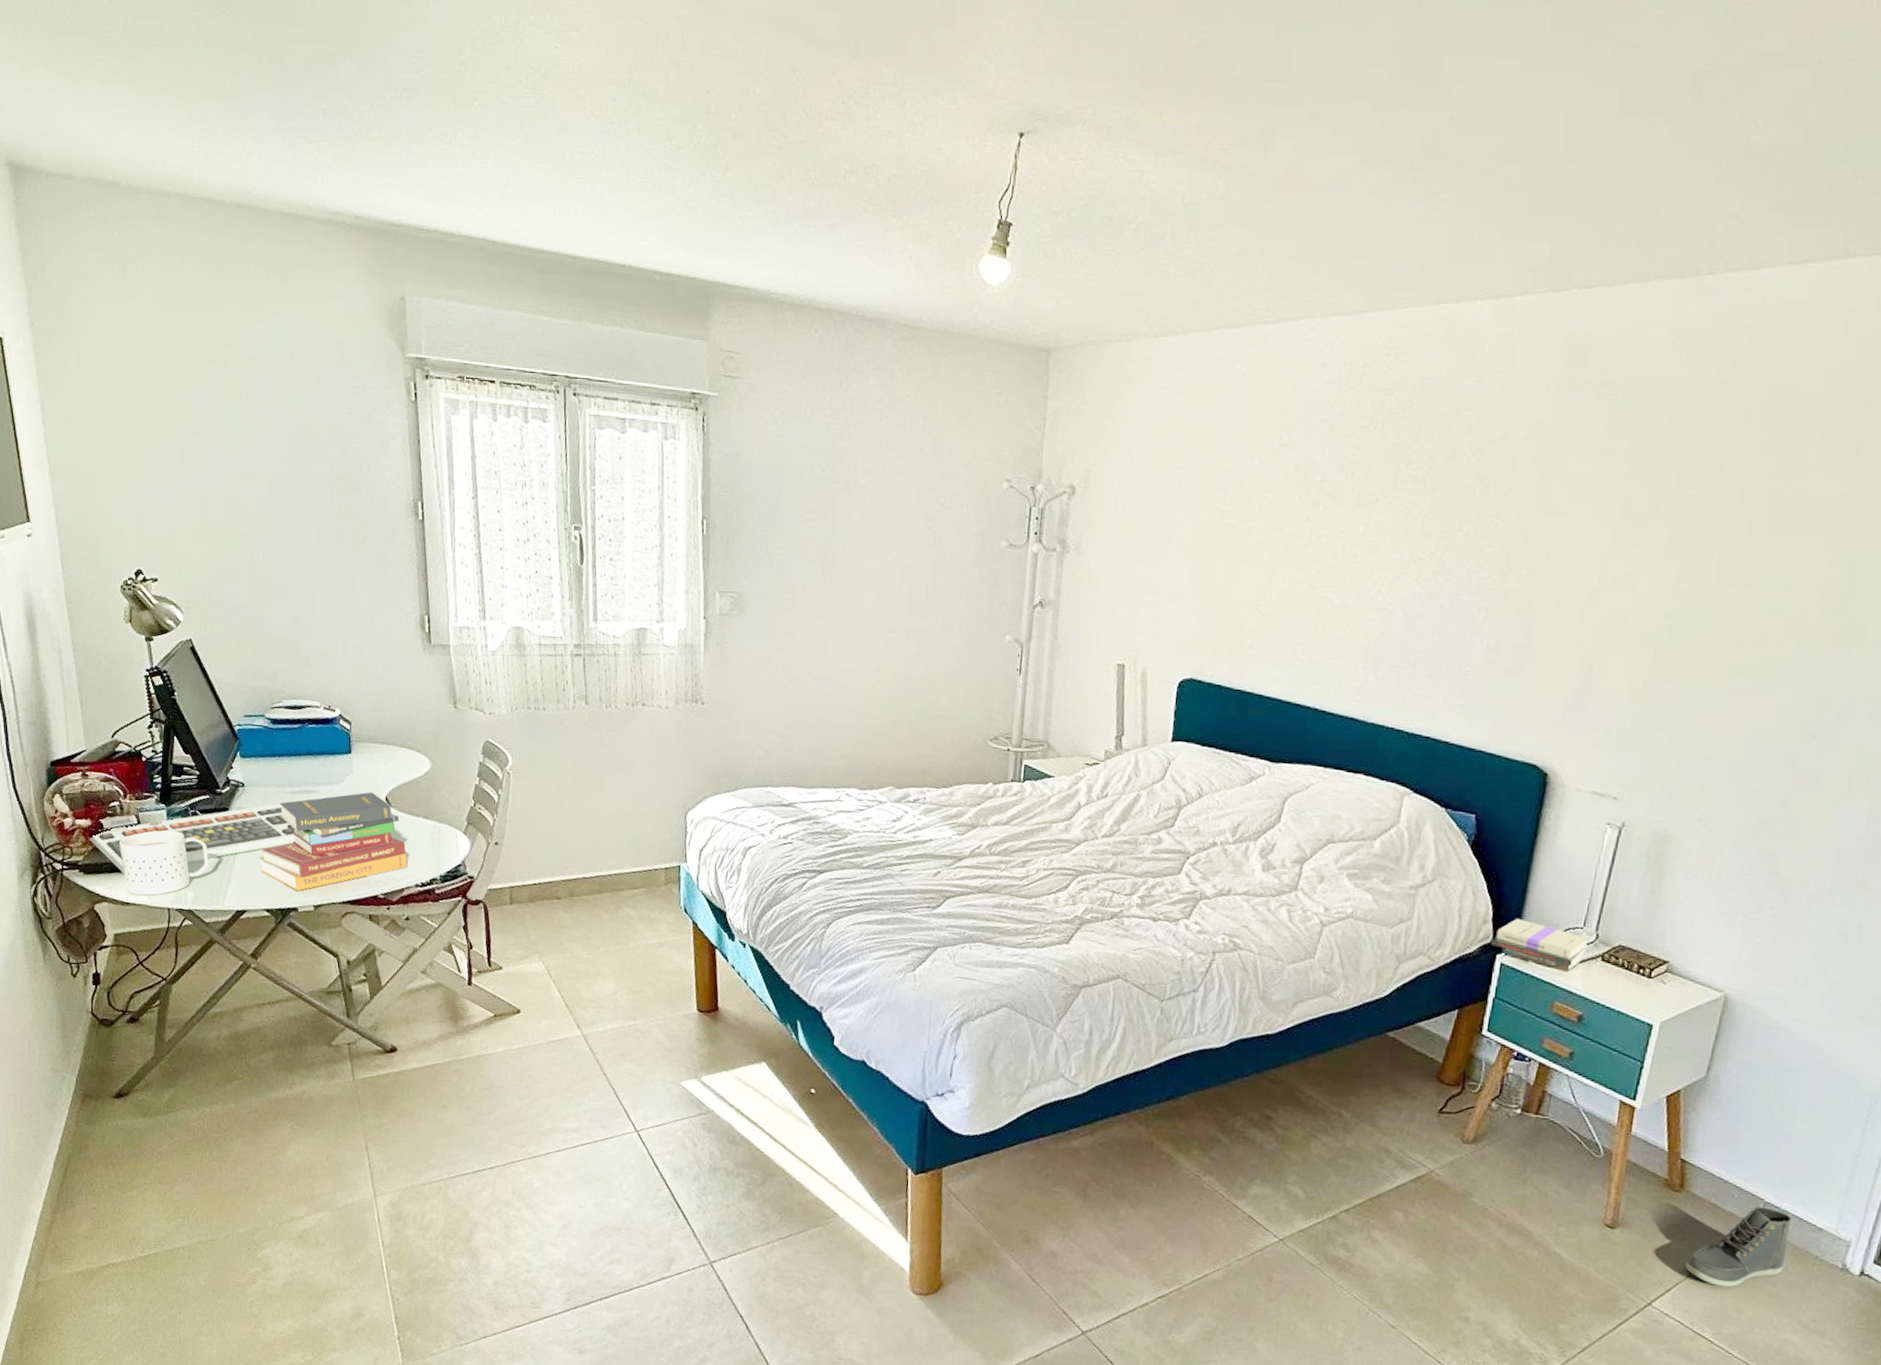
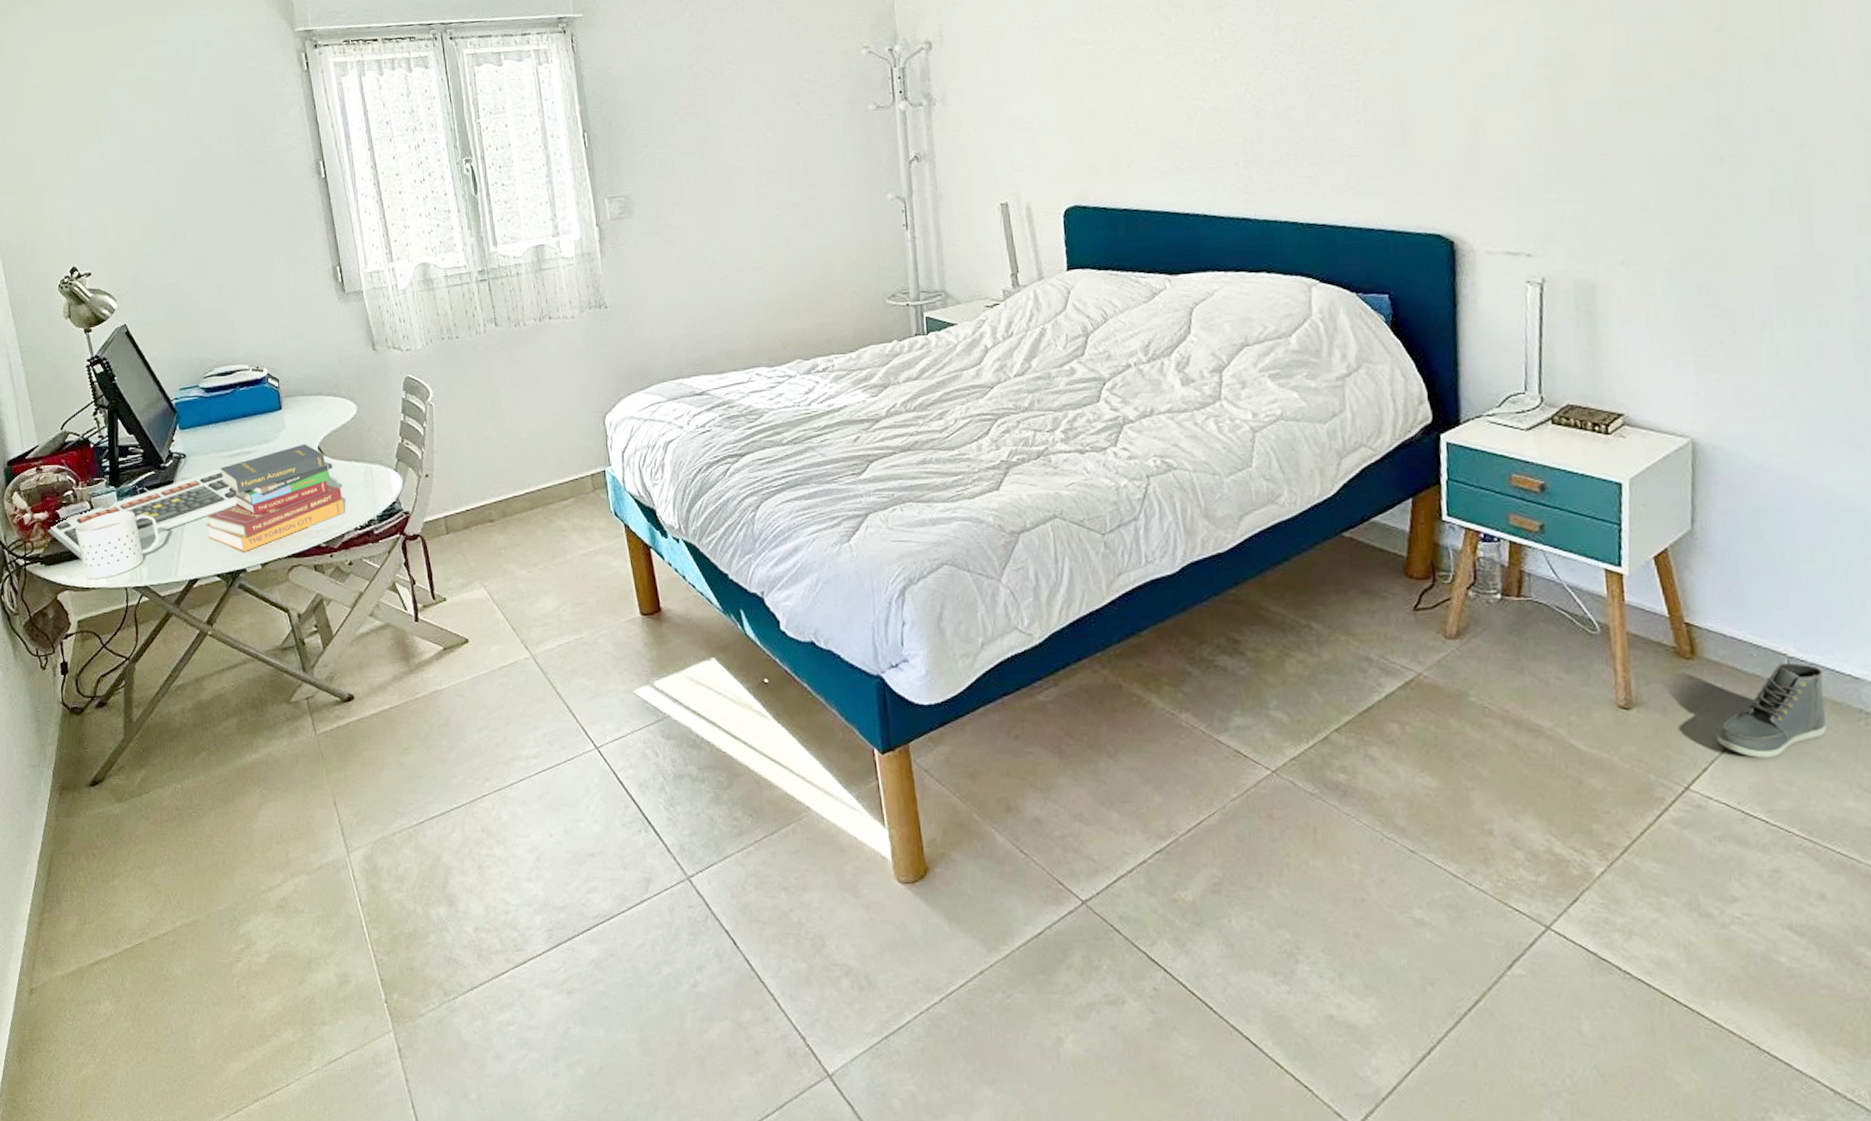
books: present [1490,918,1588,973] -> none [1431,393,1534,442]

